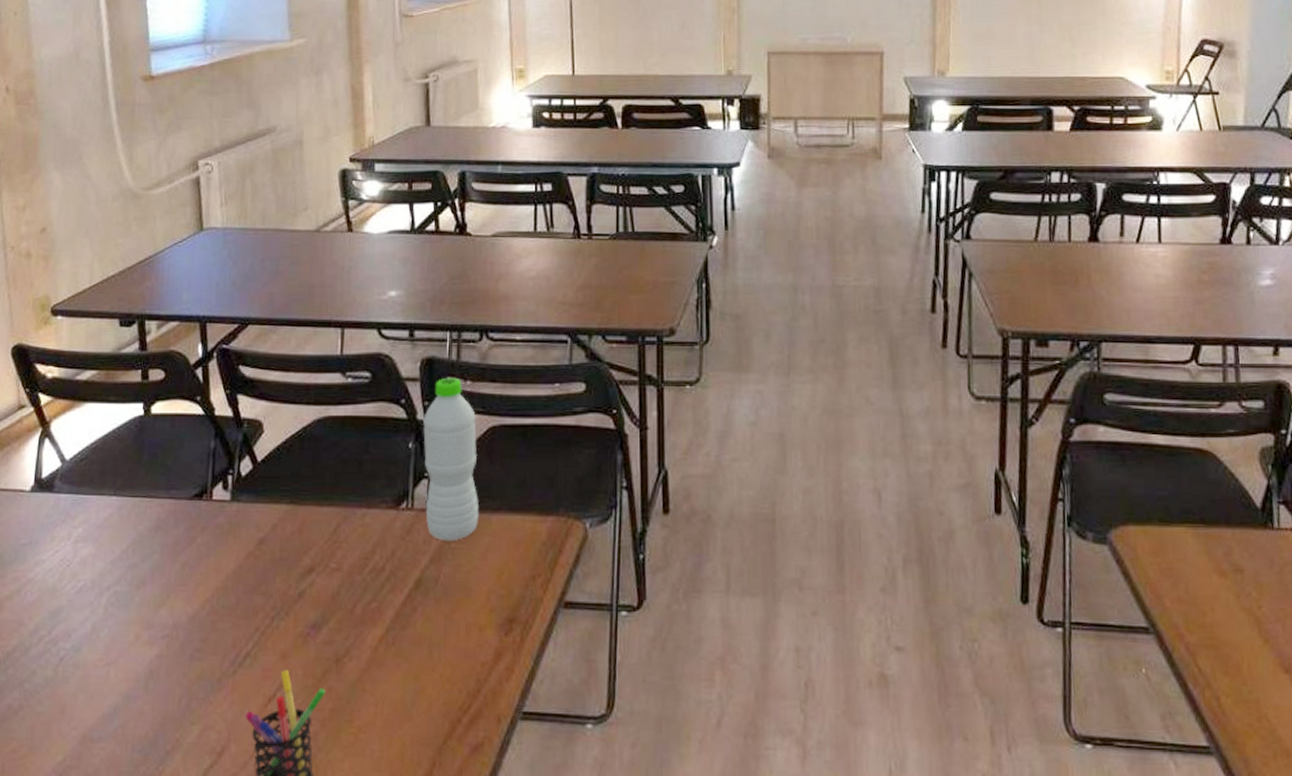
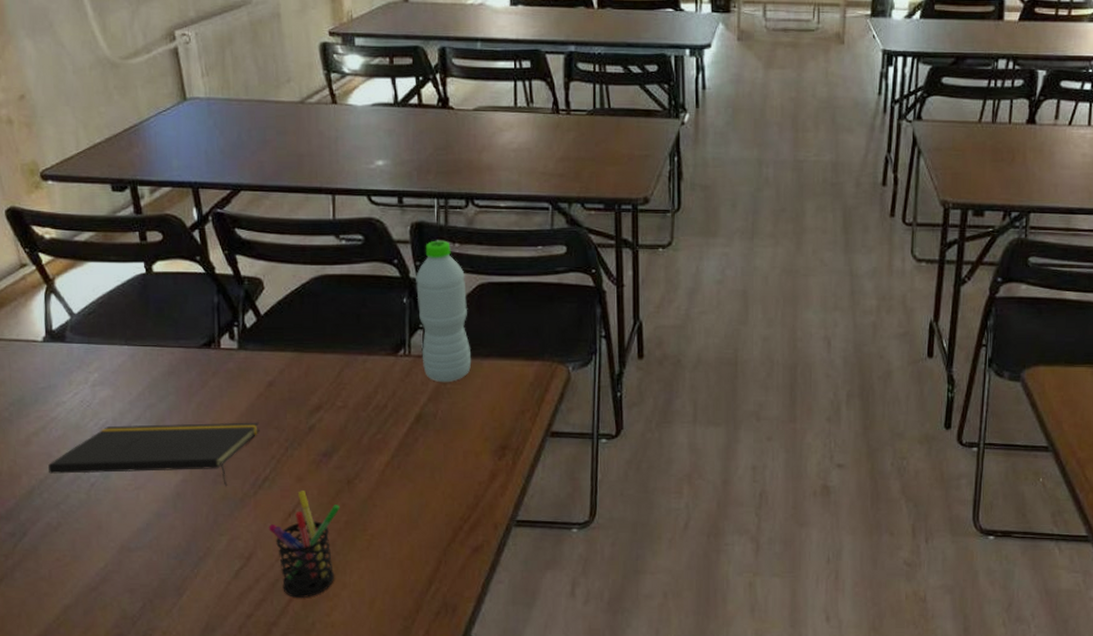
notepad: none [17,586,246,664] -> present [48,422,259,487]

